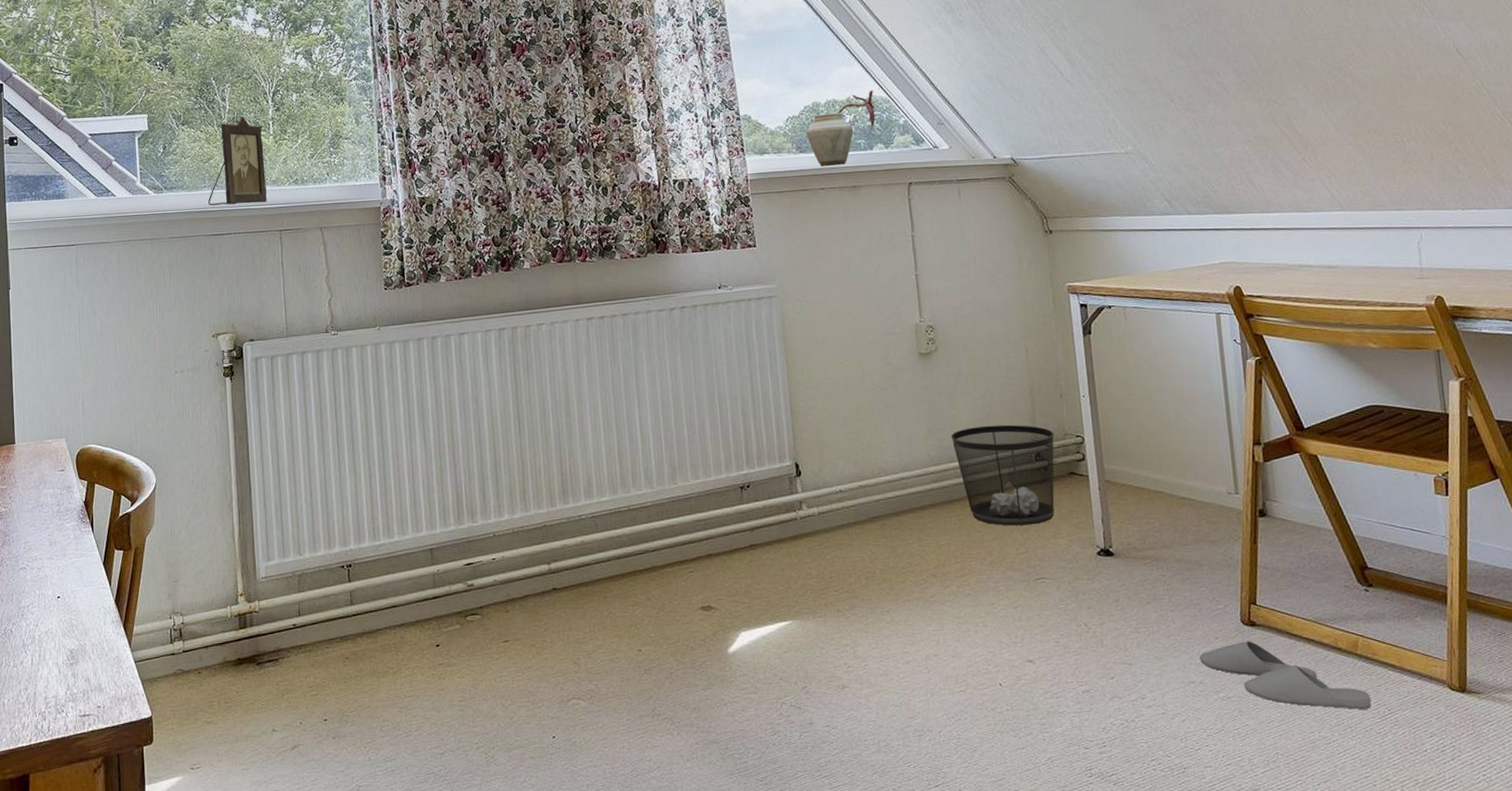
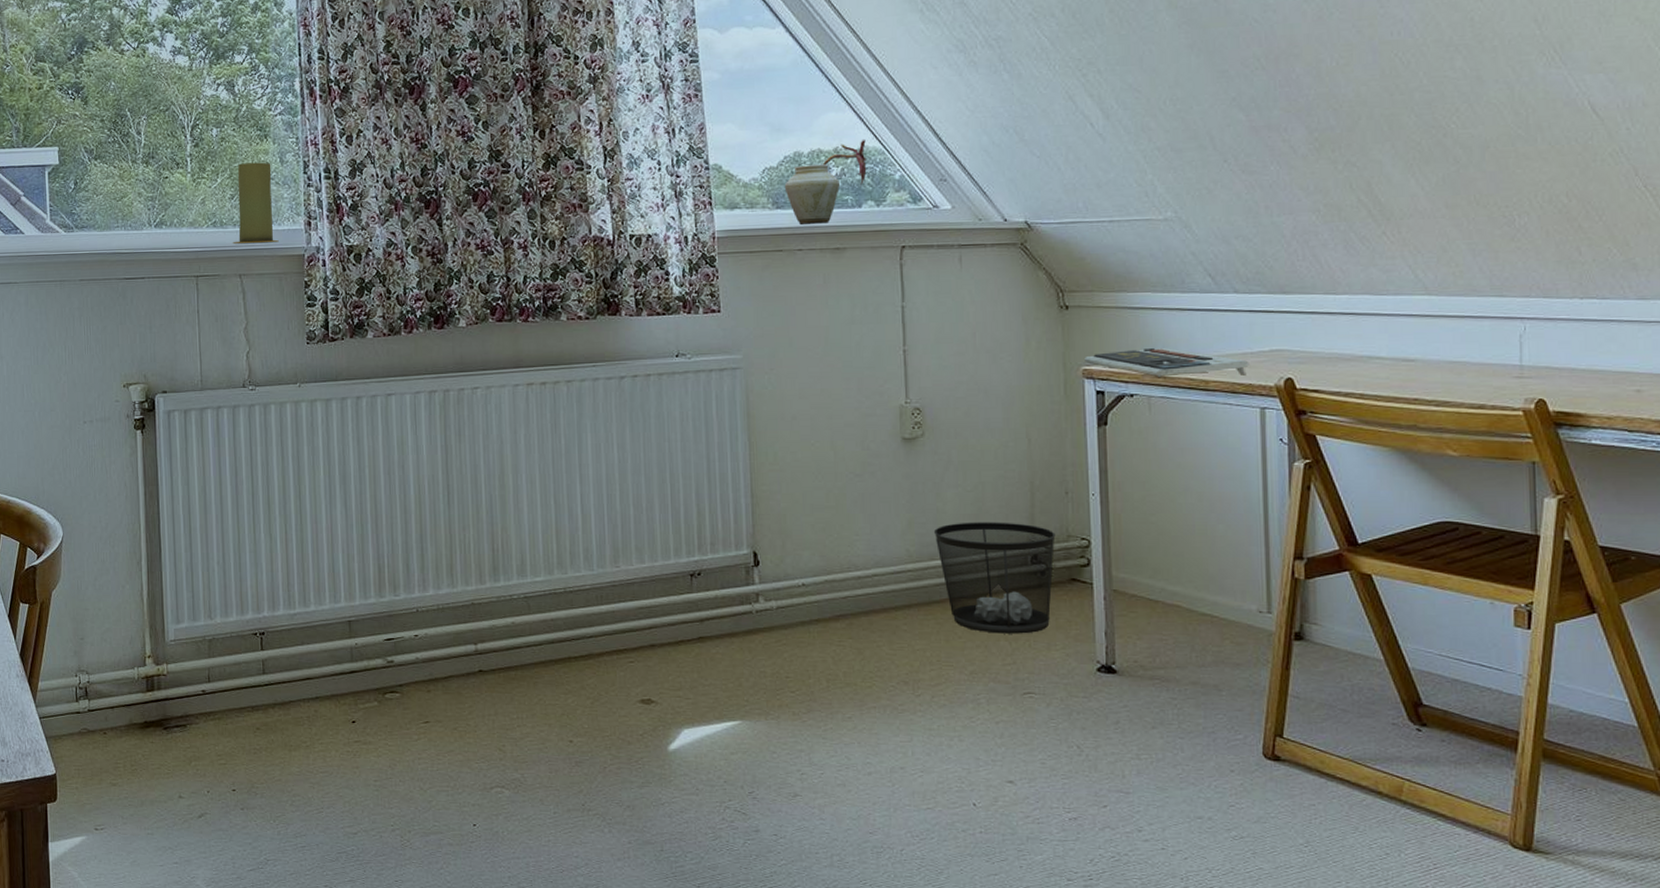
photo frame: present [208,116,267,206] -> none [121,152,183,248]
candle: none [314,123,356,200] -> present [233,162,279,245]
computer keyboard: none [1068,264,1204,290] -> present [1085,348,1249,377]
slippers: present [1200,641,1372,709] -> none [1210,777,1413,861]

